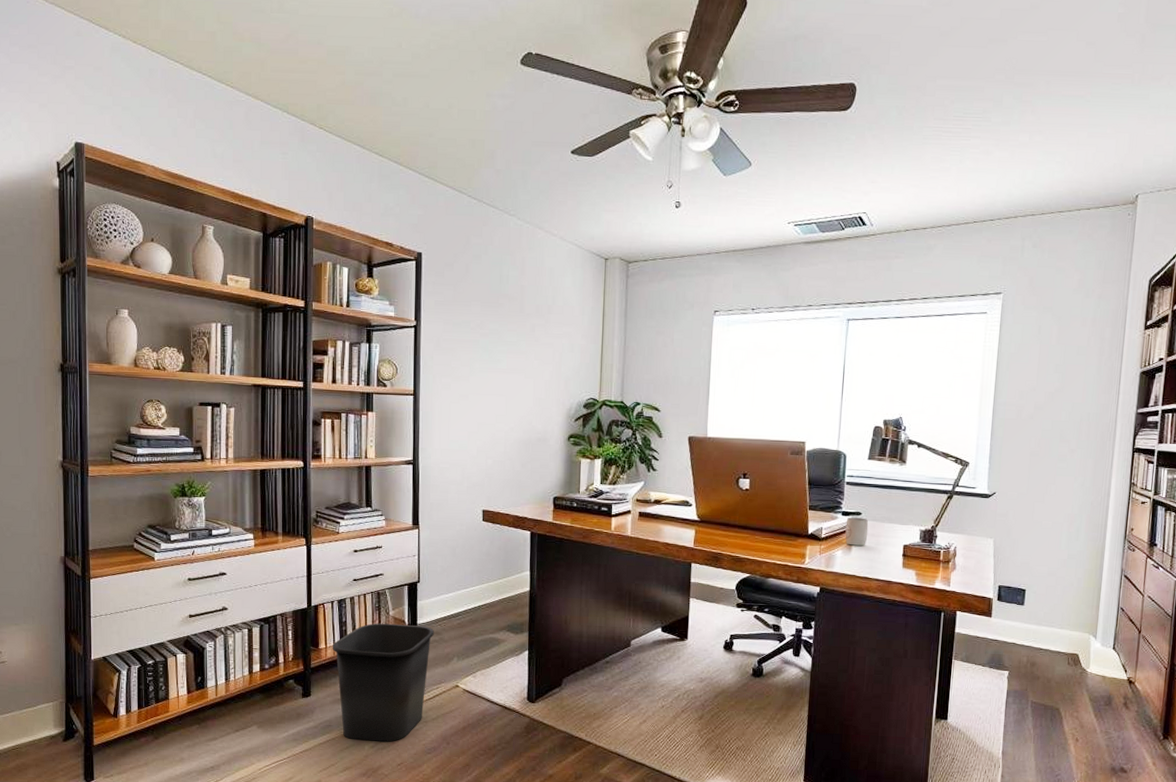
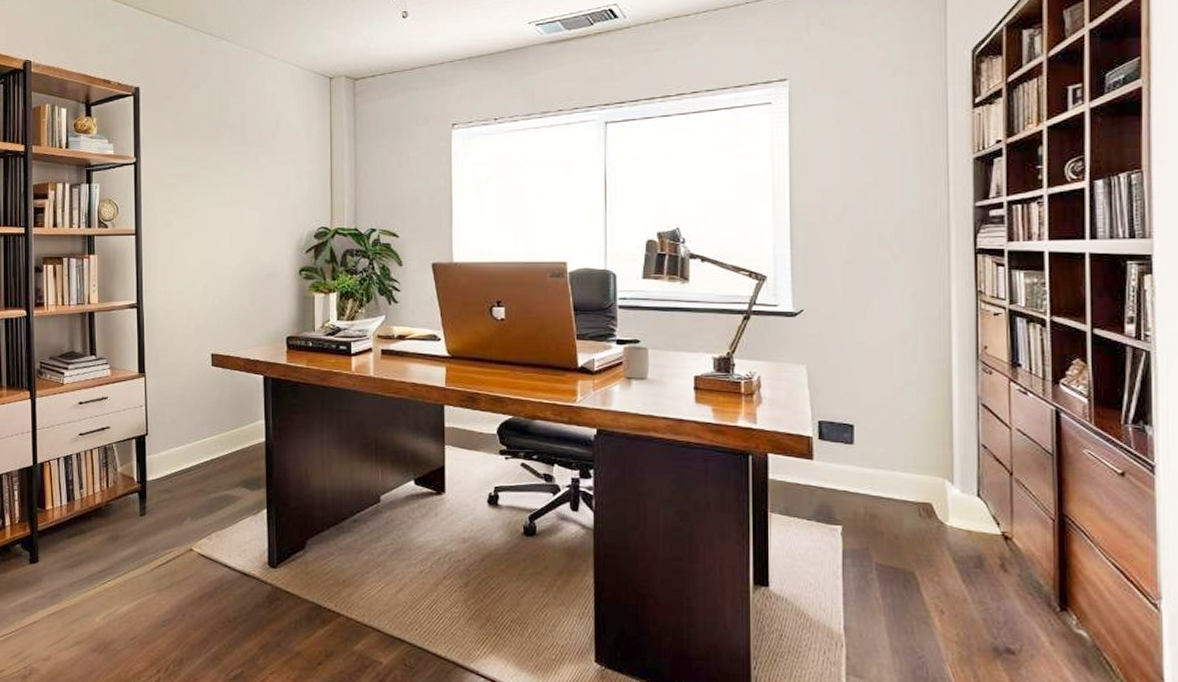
waste bin: present [332,623,434,742] -> none [59,480,165,613]

